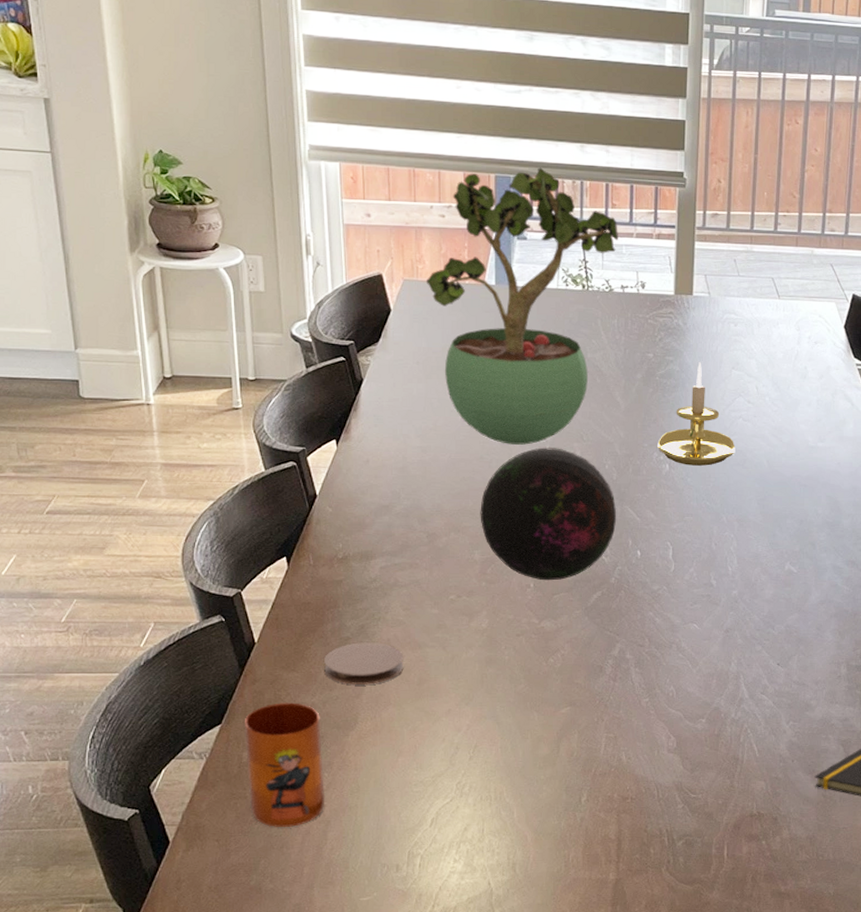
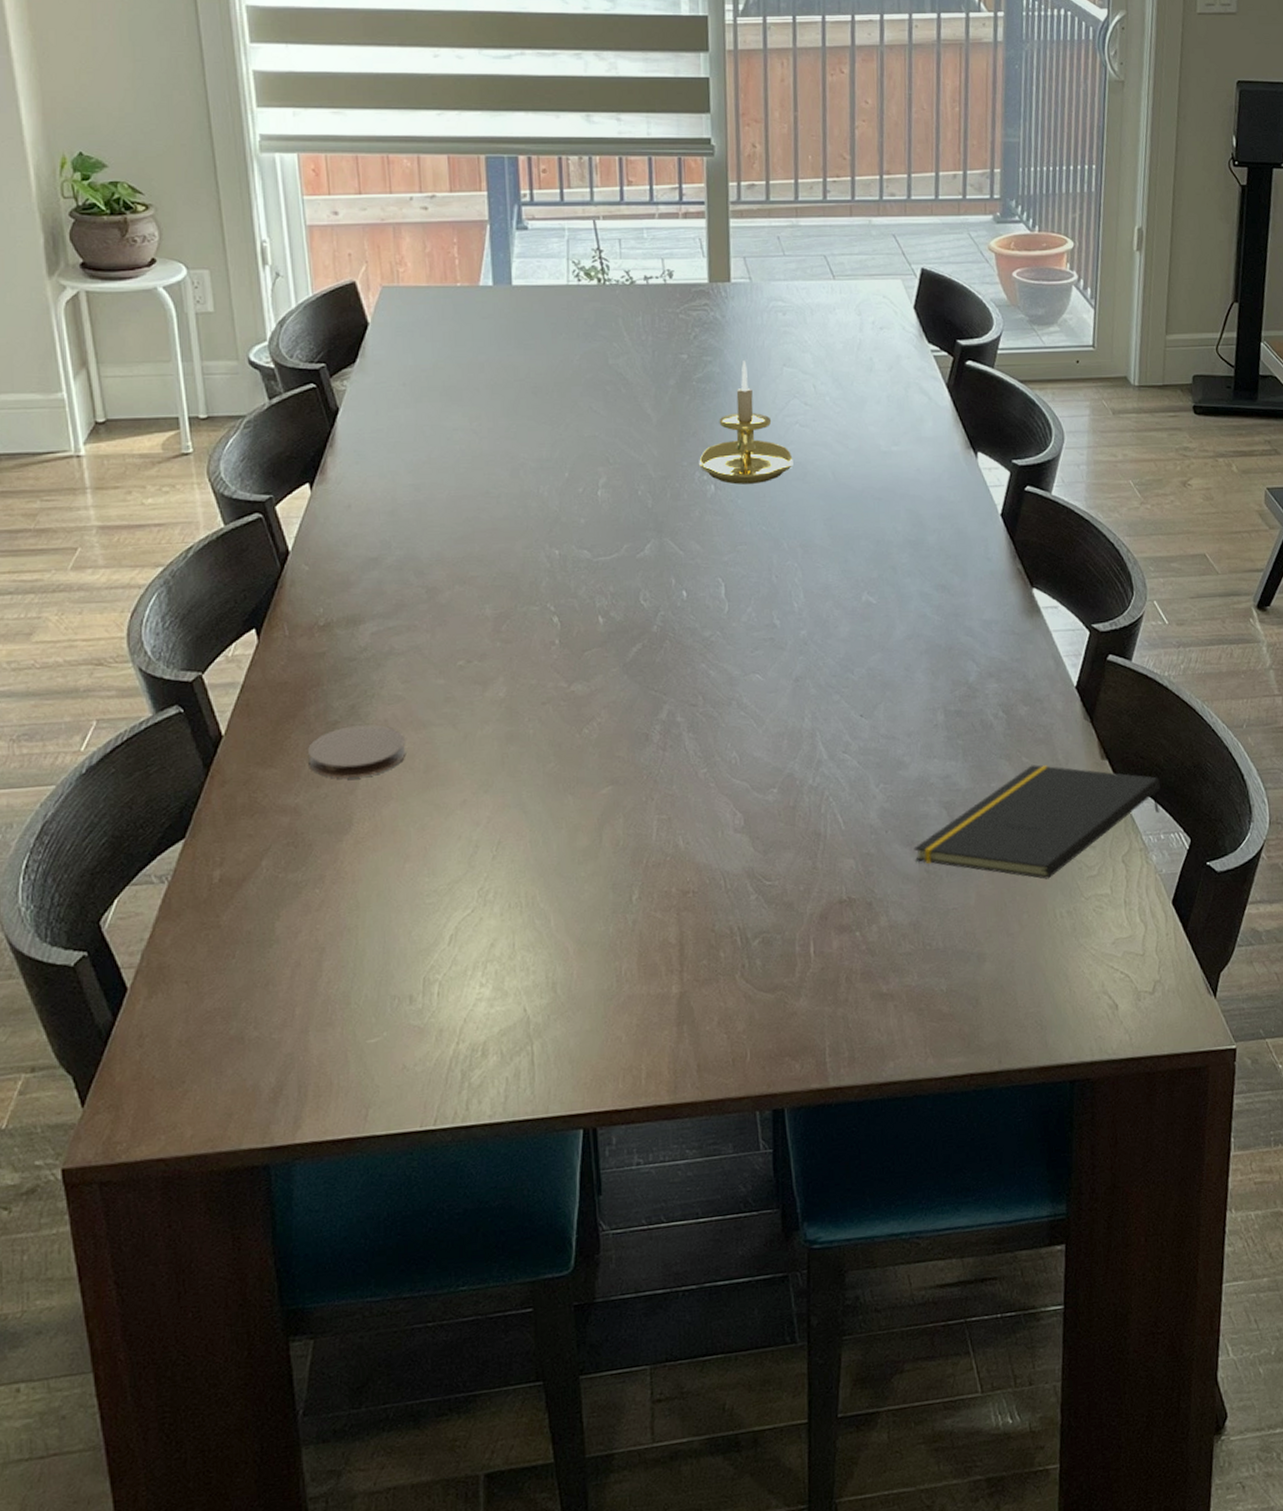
mug: present [244,702,324,827] -> none [212,805,317,961]
potted plant: present [426,167,618,445] -> none [408,143,638,474]
decorative orb: present [480,447,617,581] -> none [489,474,656,635]

